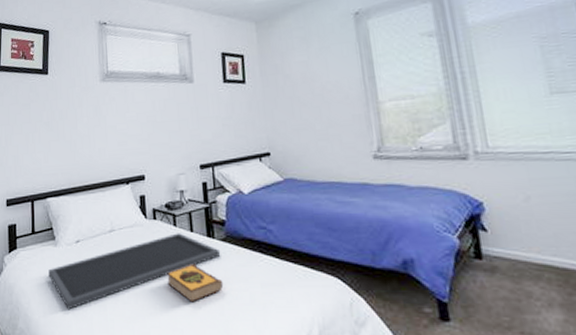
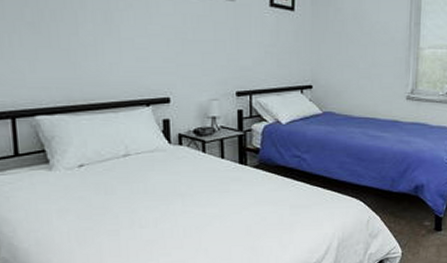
tray: present [48,233,221,310] -> none [41,159,252,237]
hardback book: present [167,263,224,303] -> none [192,189,253,225]

